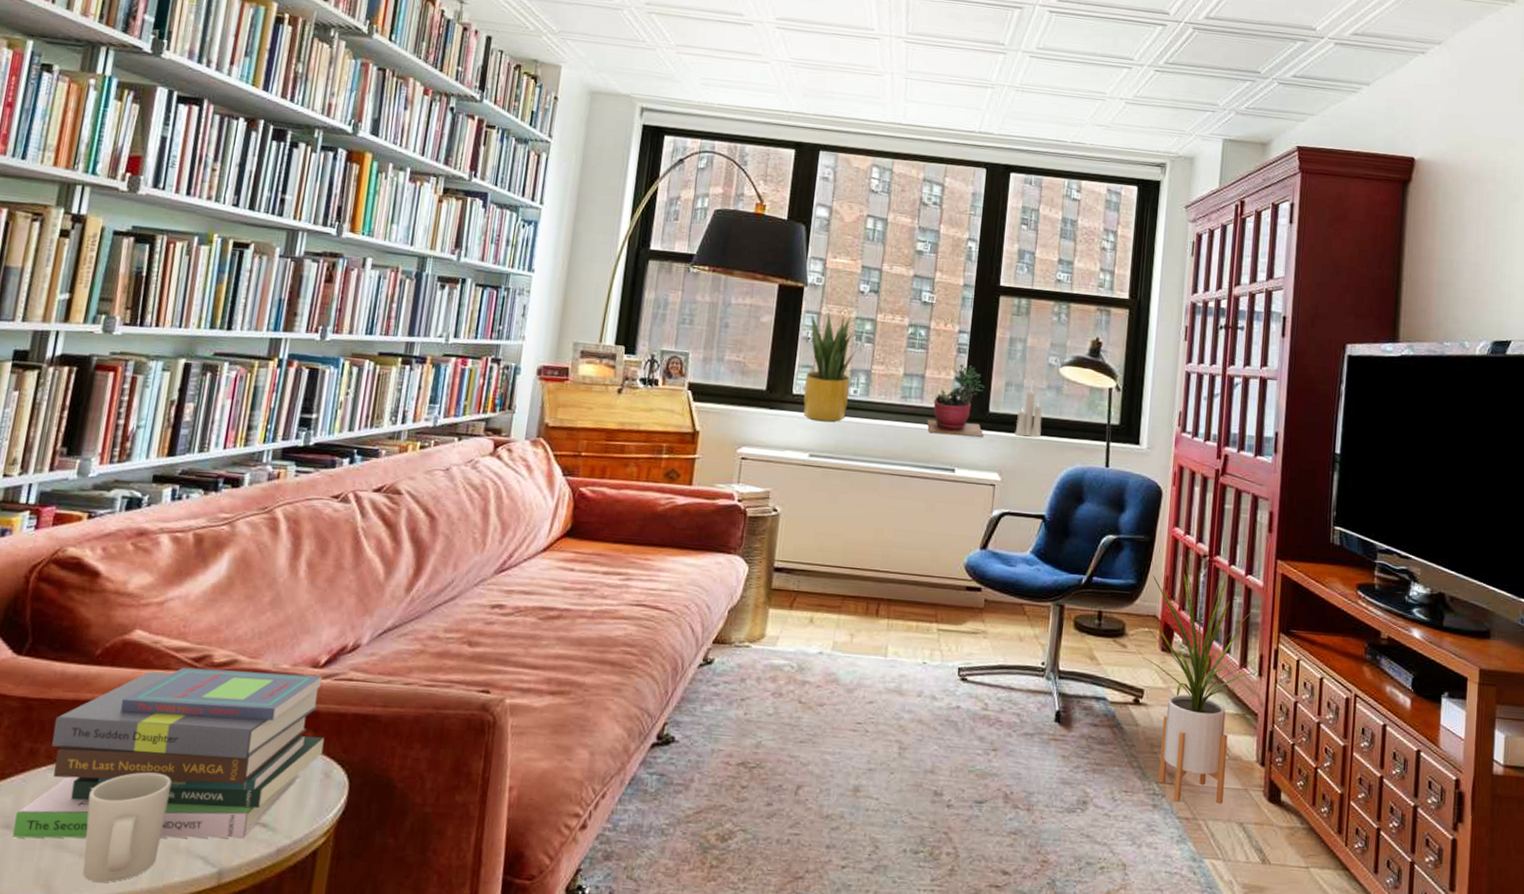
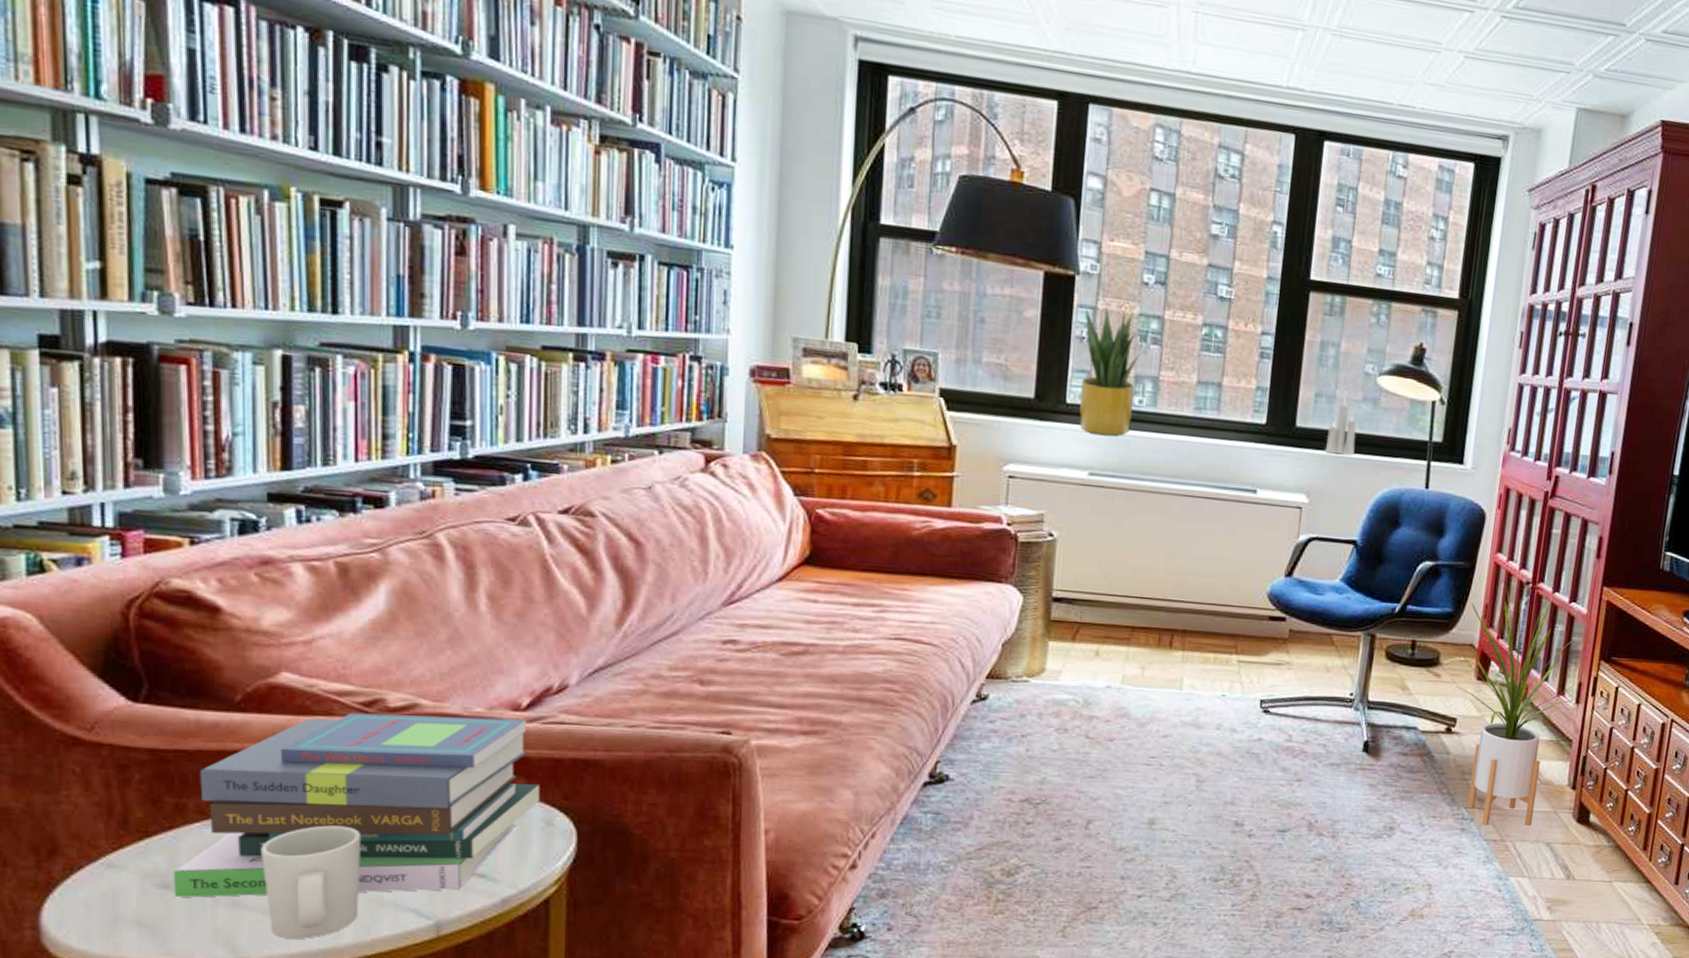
succulent plant: present [927,364,986,437] -> none [1224,371,1292,455]

